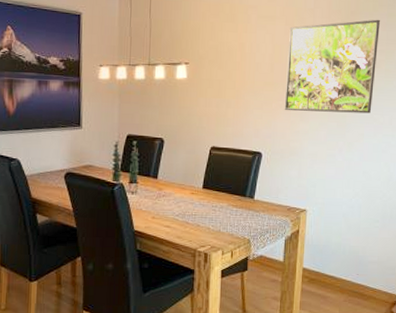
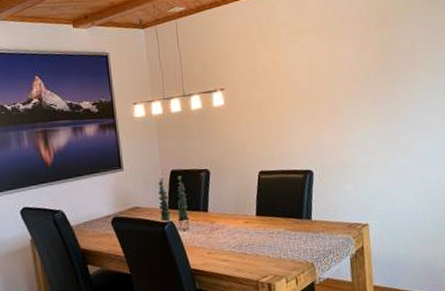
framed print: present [284,19,380,114] -> none [323,18,420,124]

